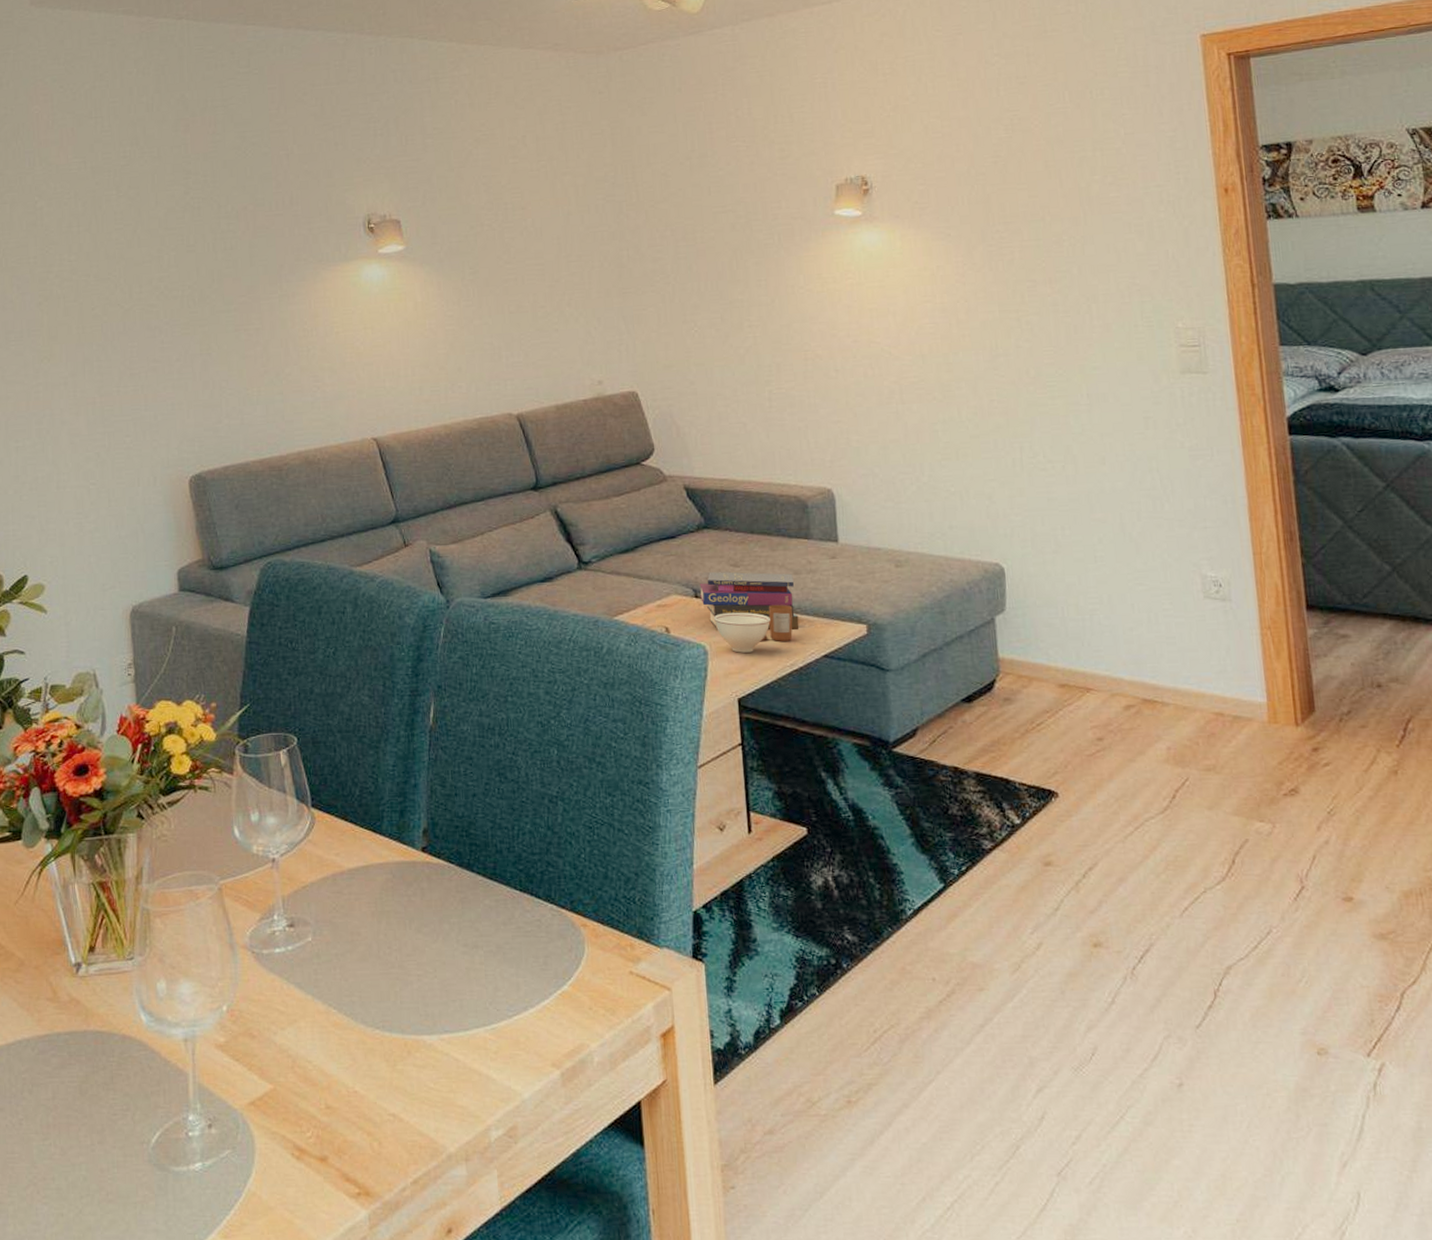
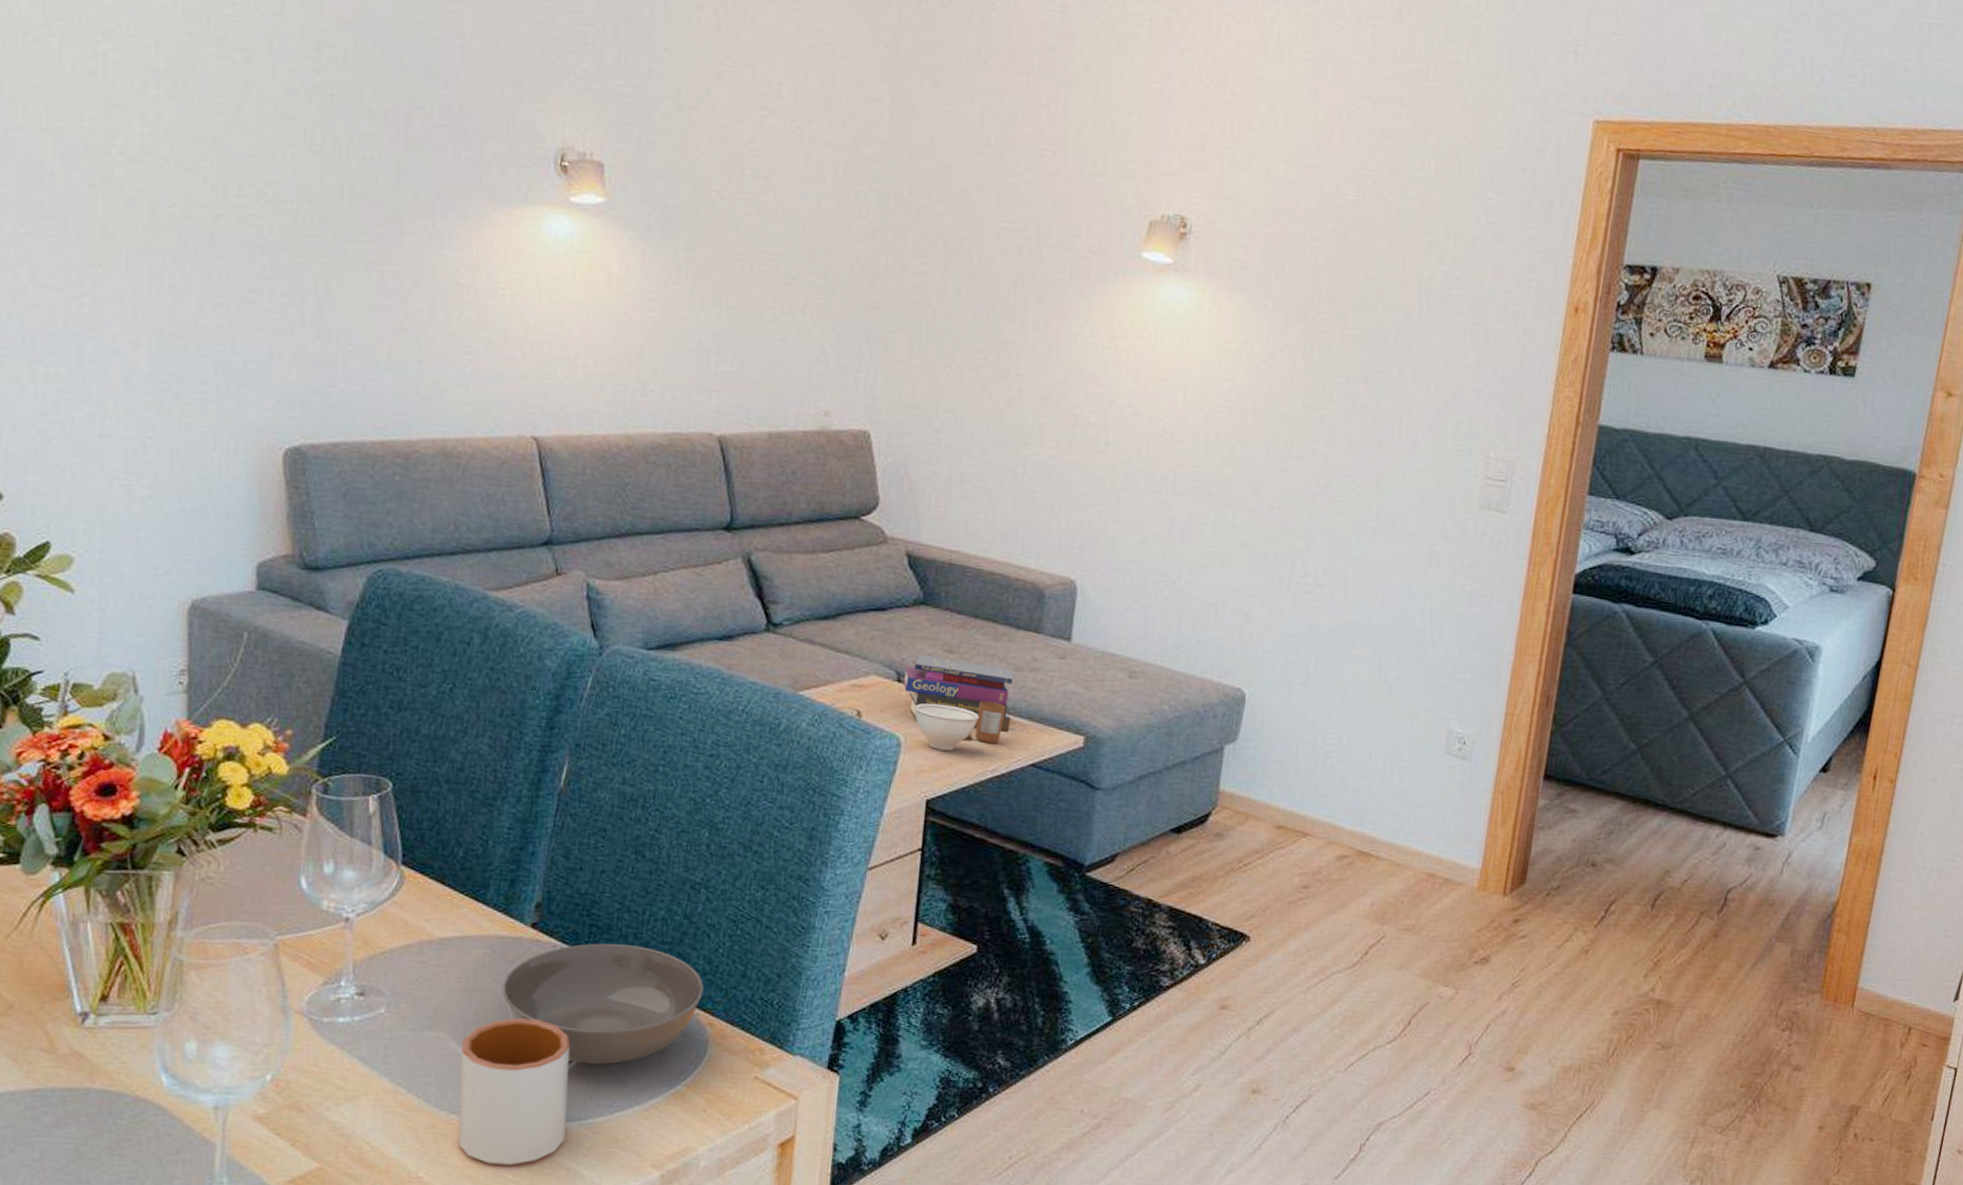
mug: none [377,935,475,1074] -> present [457,1018,570,1165]
bowl: none [404,858,574,973] -> present [501,943,704,1066]

